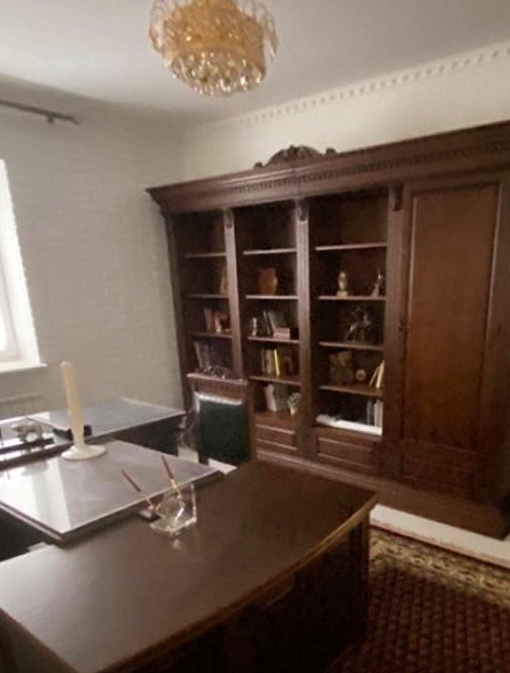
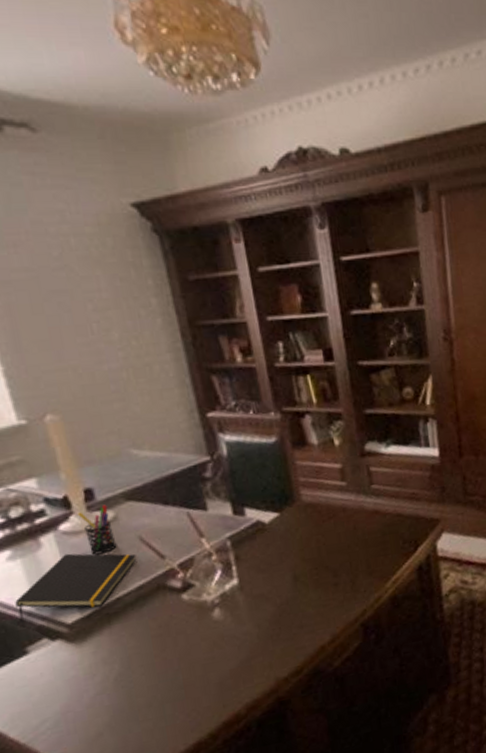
notepad: none [24,476,118,526] -> present [15,553,137,622]
pen holder: none [77,440,104,481] -> present [77,504,117,555]

